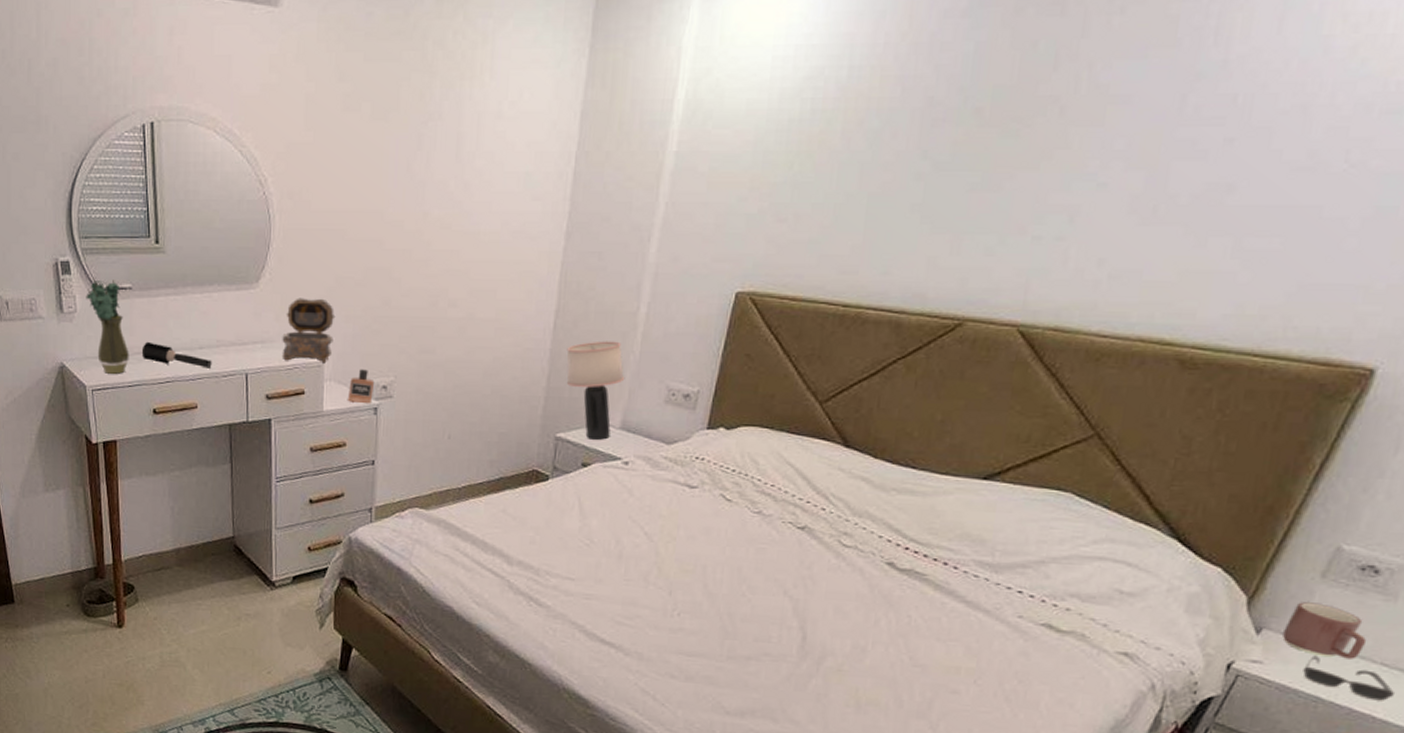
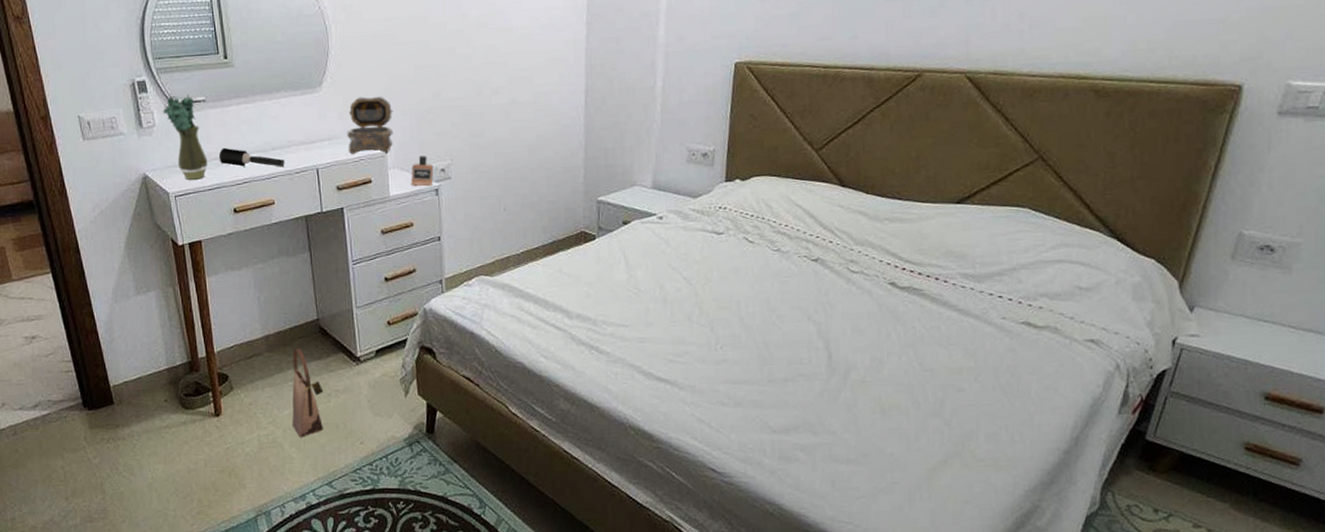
handbag: none [198,566,233,660] -> present [292,348,324,438]
table lamp: present [566,341,625,441] -> none [598,112,651,201]
mug: present [1282,602,1367,659] -> none [1211,281,1275,326]
glasses: present [1303,655,1396,701] -> none [1231,325,1304,358]

